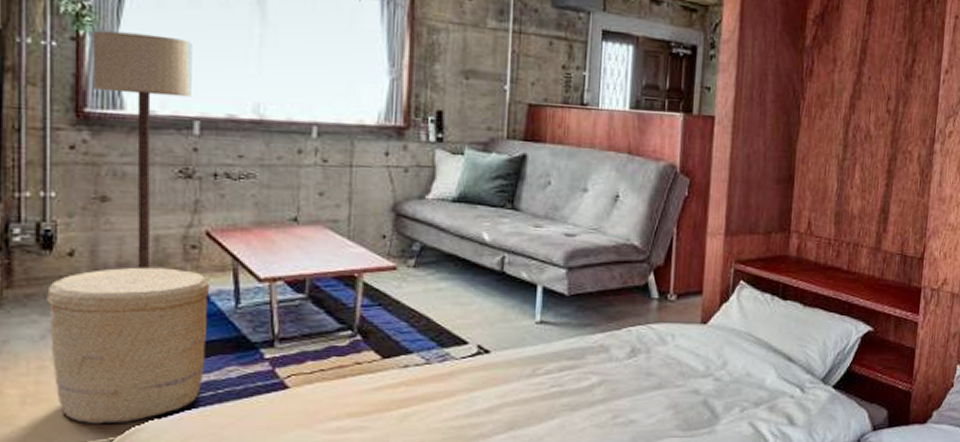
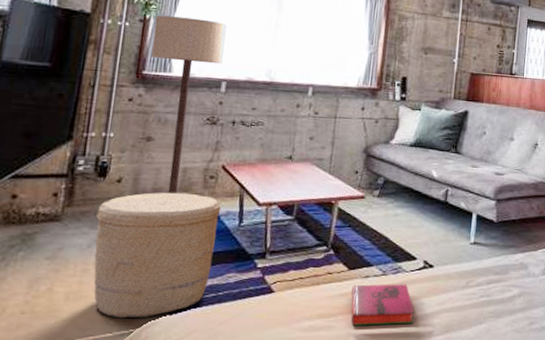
hardback book: none [388,374,468,427] -> present [351,284,414,327]

